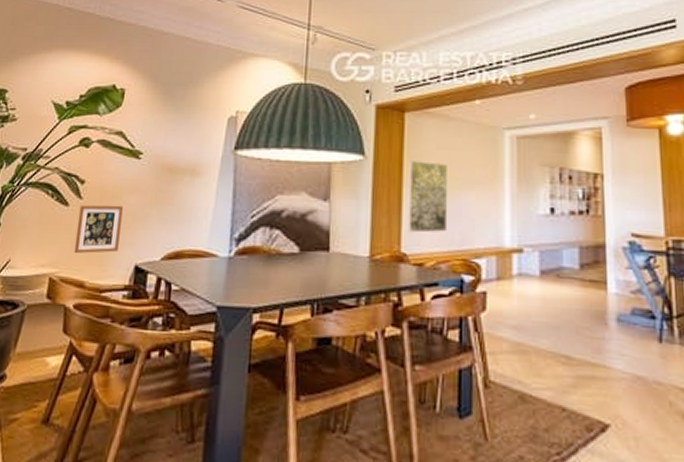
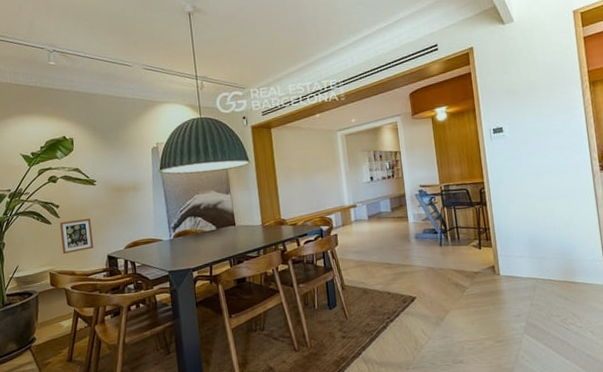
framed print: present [407,161,449,233] -> none [278,159,309,206]

